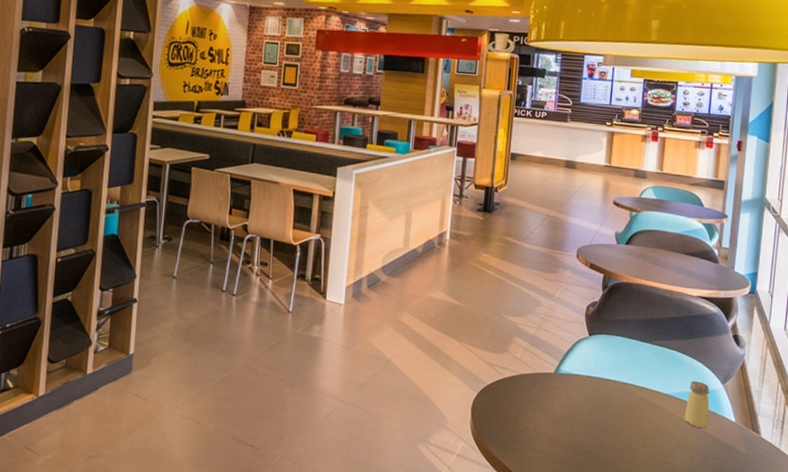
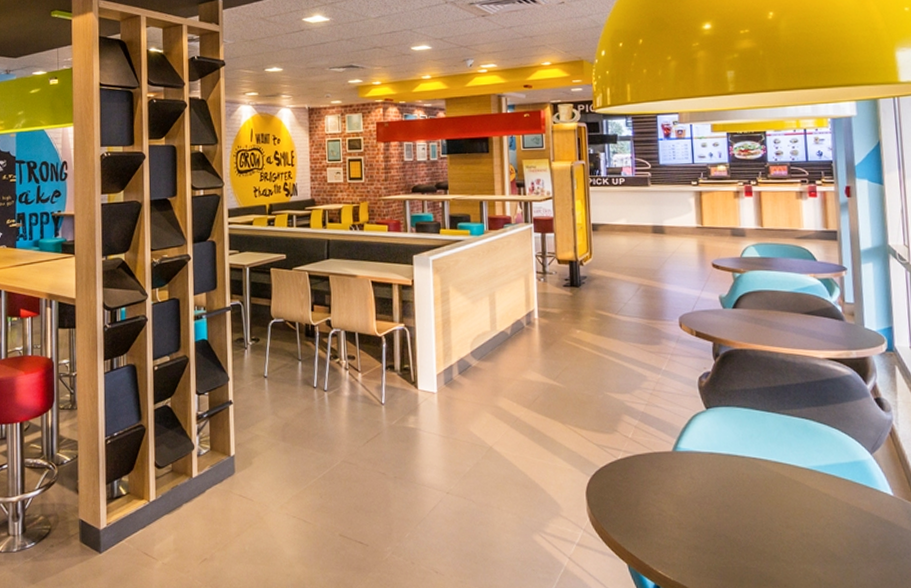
saltshaker: present [684,381,710,428] -> none [830,452,863,504]

